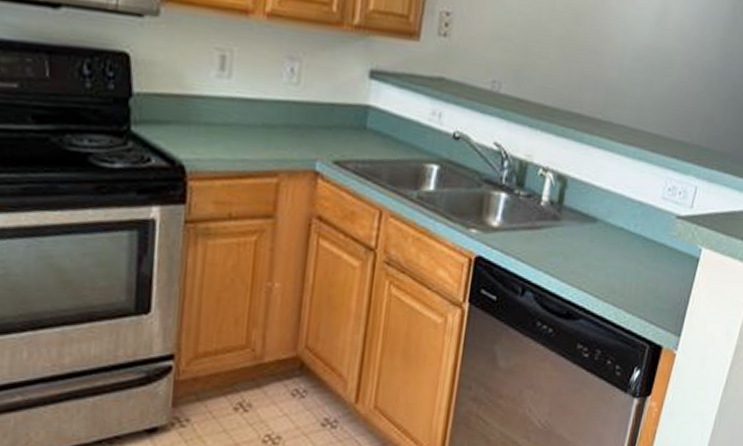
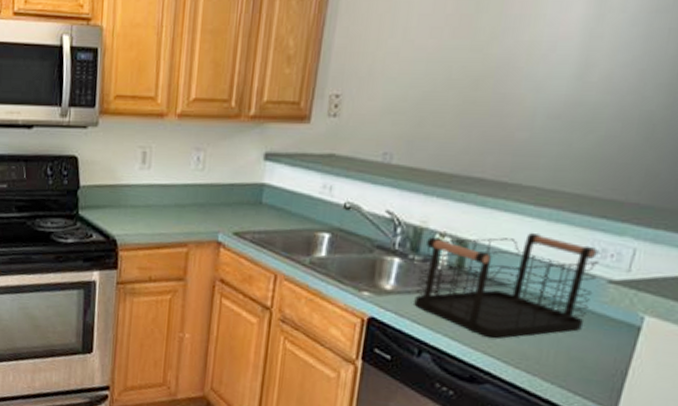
dish rack: none [519,169,671,273] -> present [414,232,600,338]

